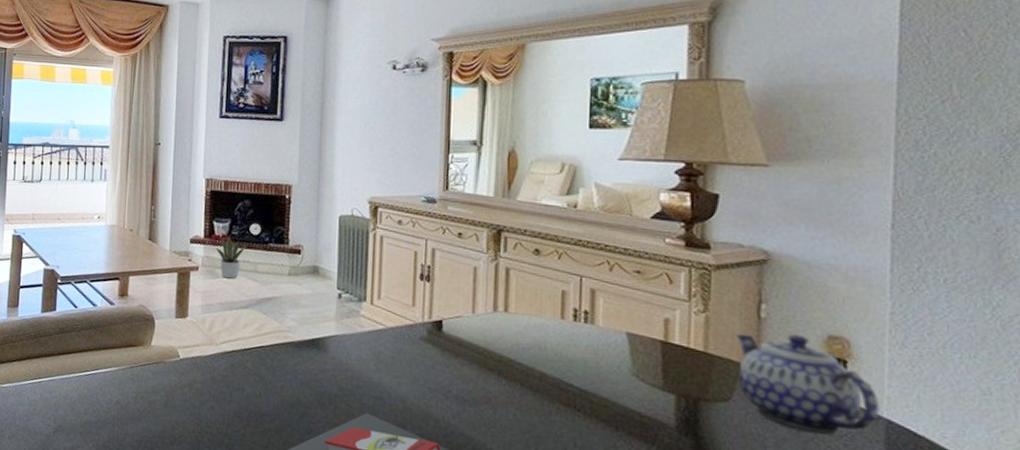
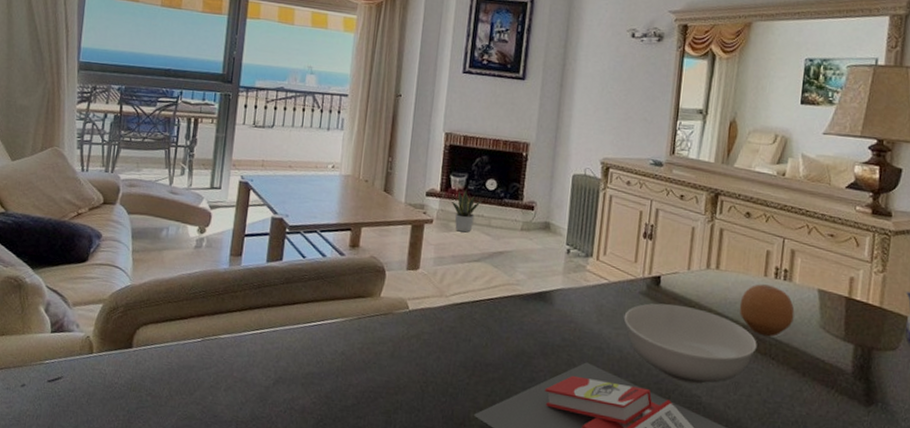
bowl: none [404,349,559,438] -> present [623,303,757,385]
fruit: none [534,327,600,386] -> present [739,284,795,337]

